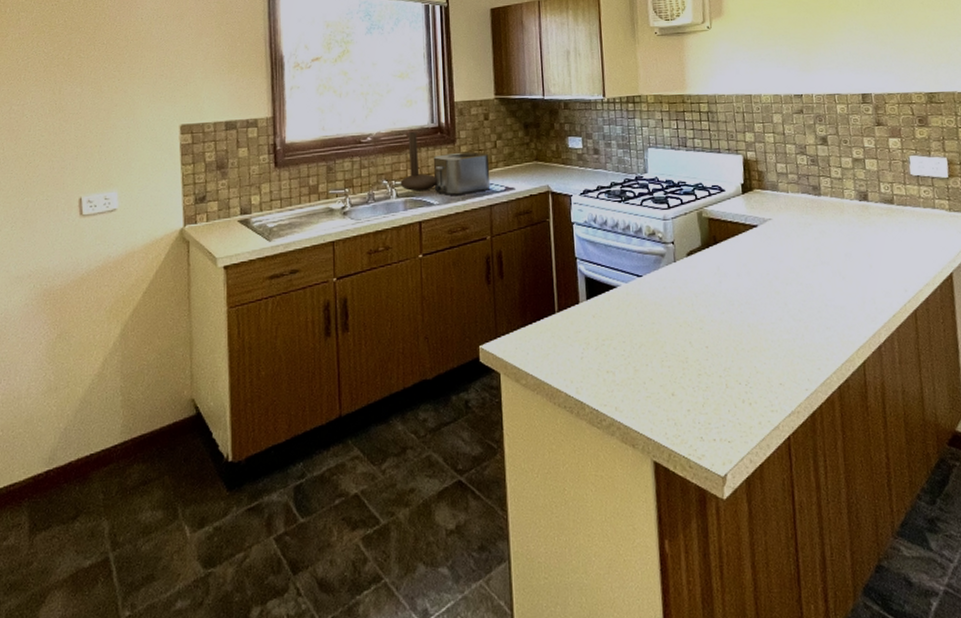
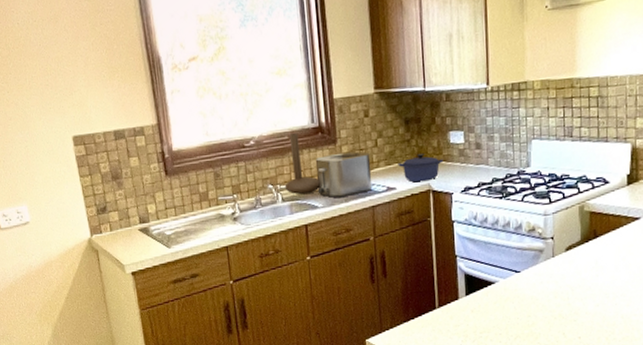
cooking pot: none [517,155,562,184] -> present [398,152,443,183]

